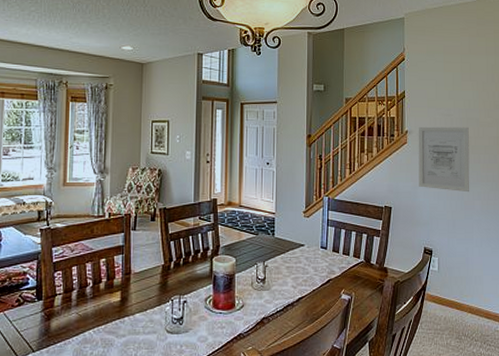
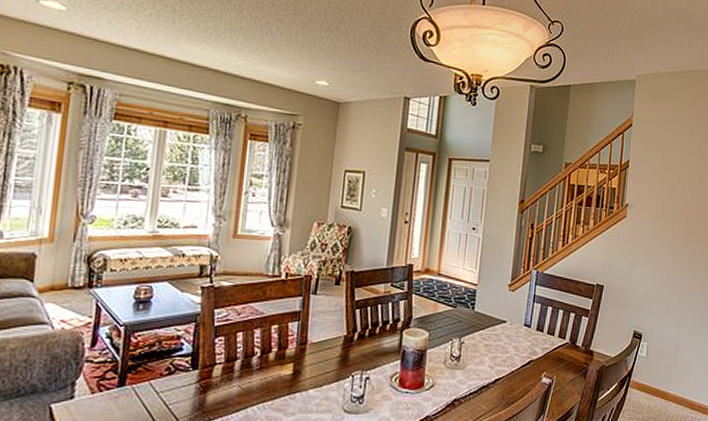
wall art: present [418,126,470,193] -> none [634,200,692,275]

